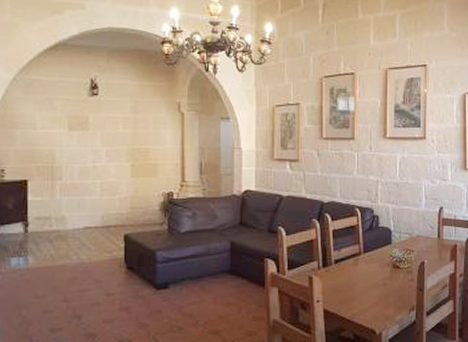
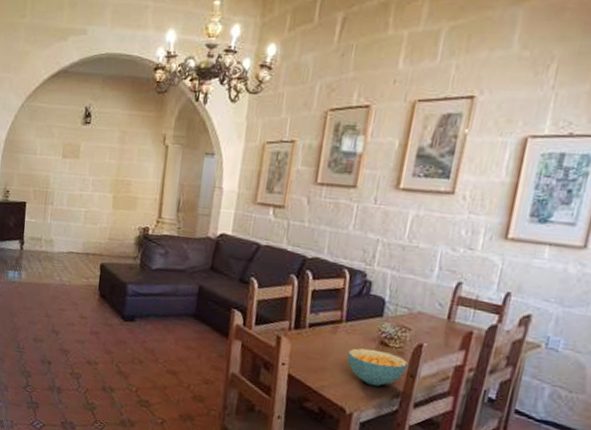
cereal bowl: none [370,273,417,305] -> present [347,348,409,387]

